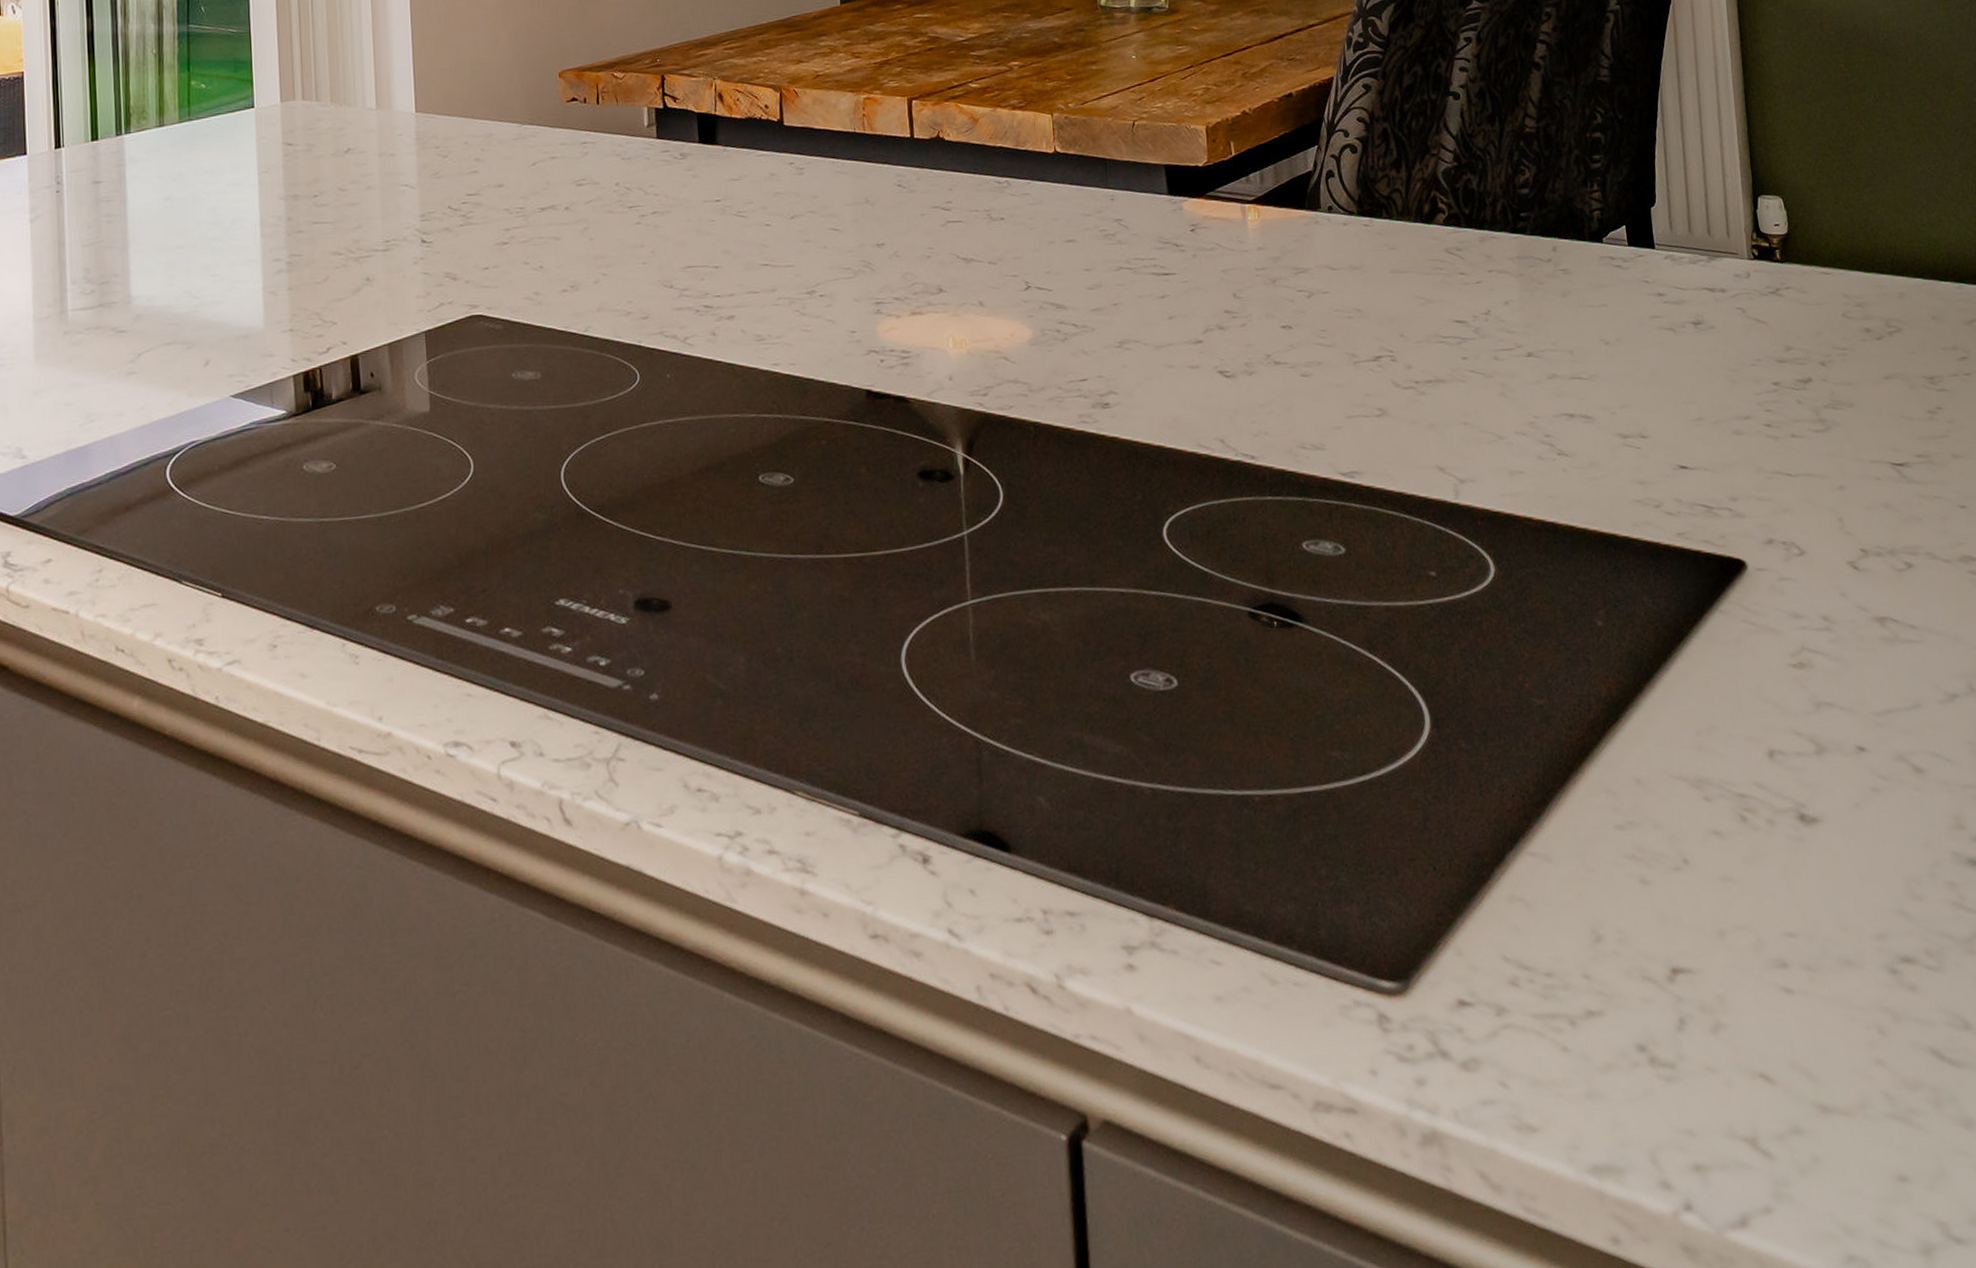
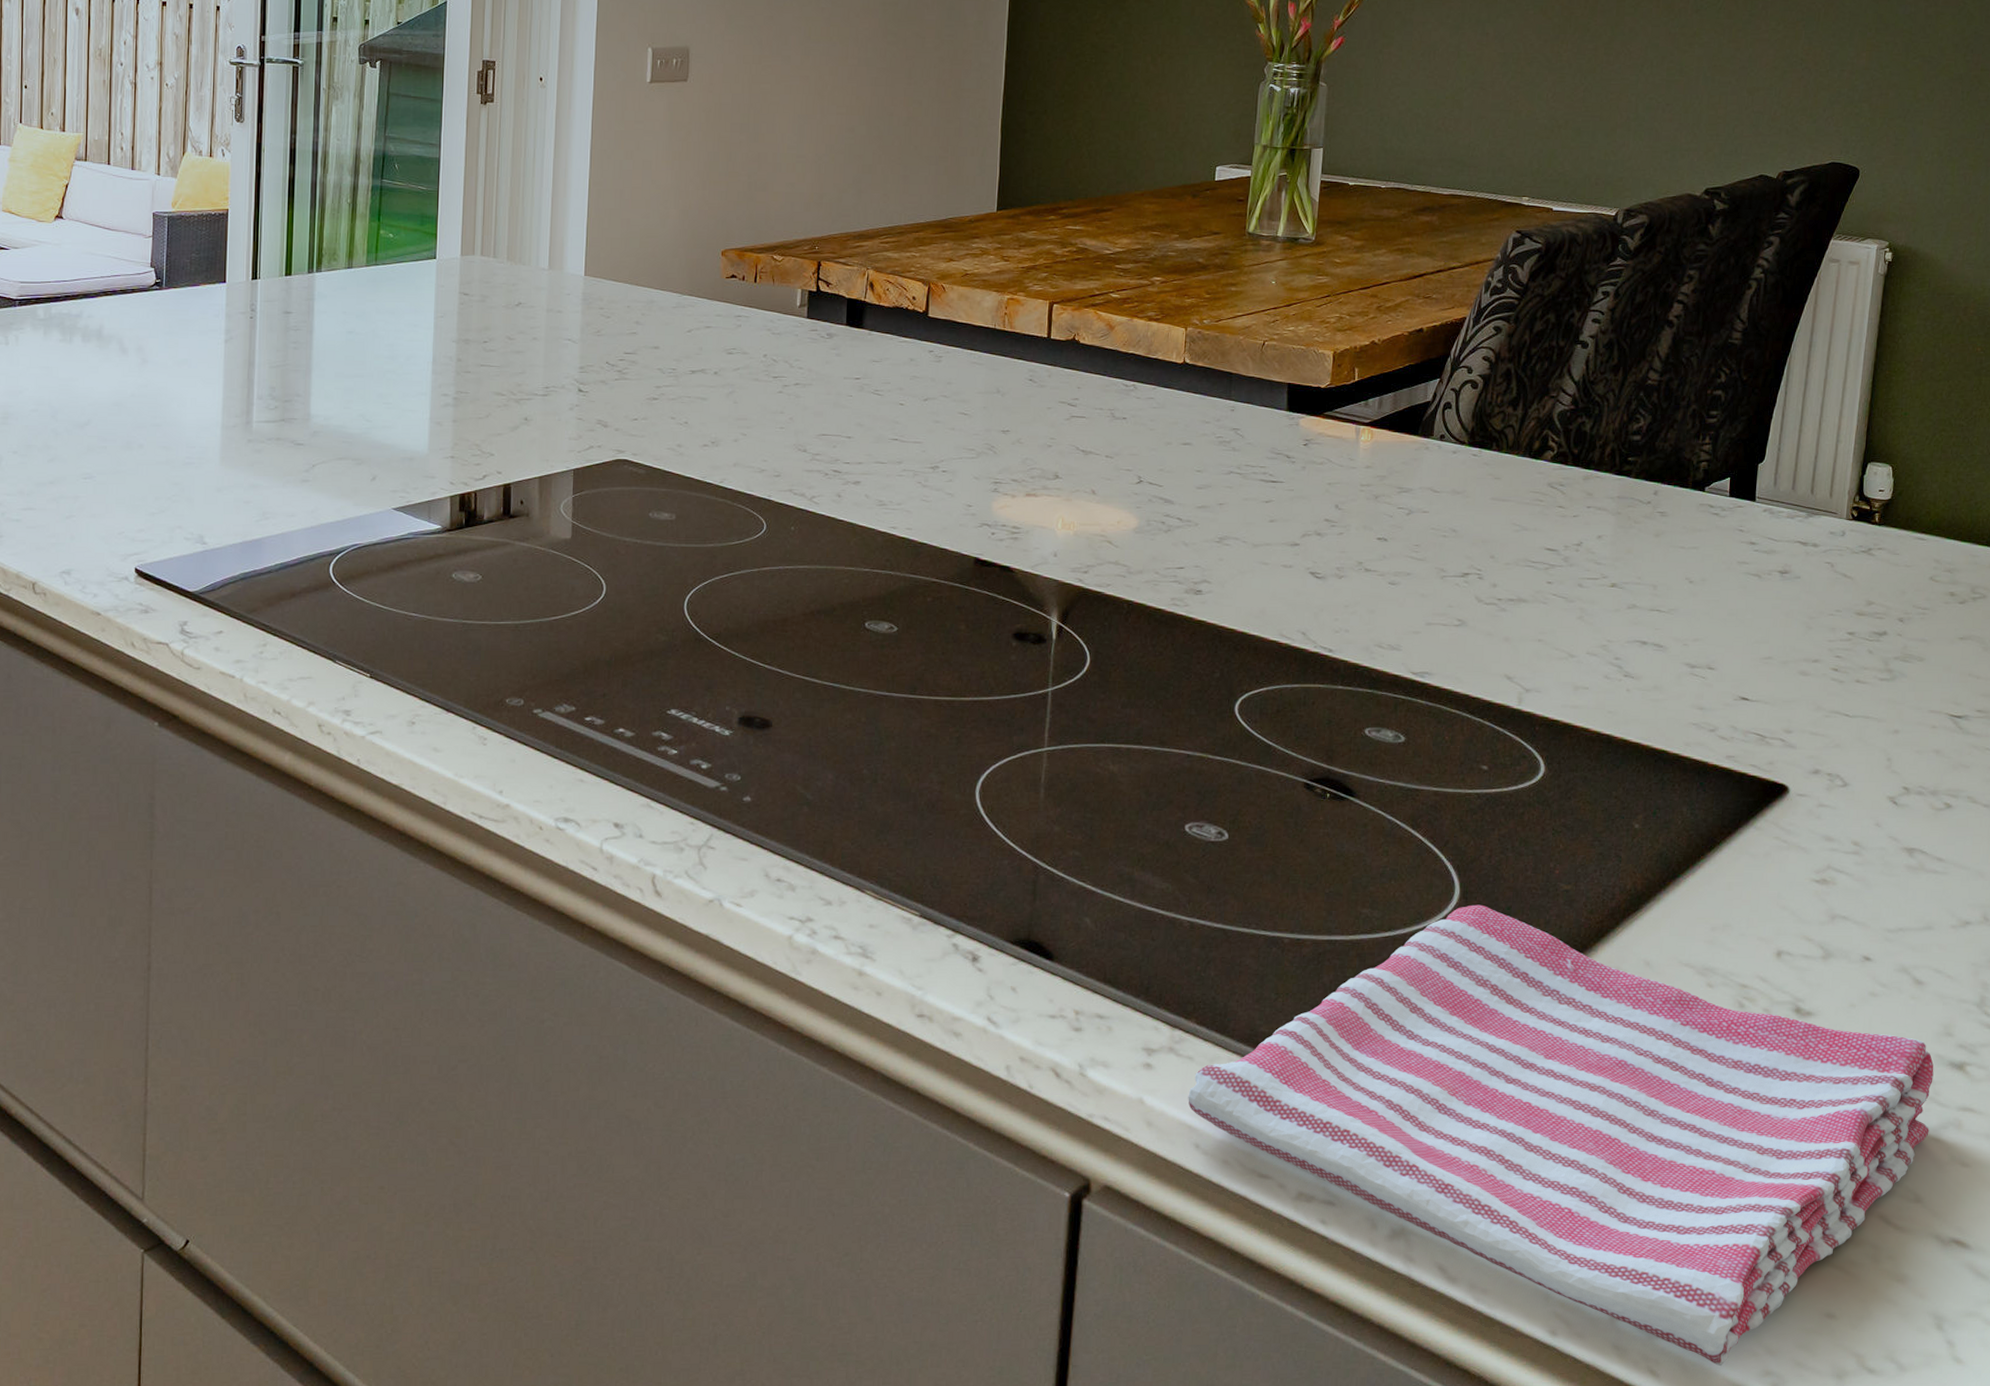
dish towel: none [1179,732,1963,1257] -> present [1188,904,1934,1367]

